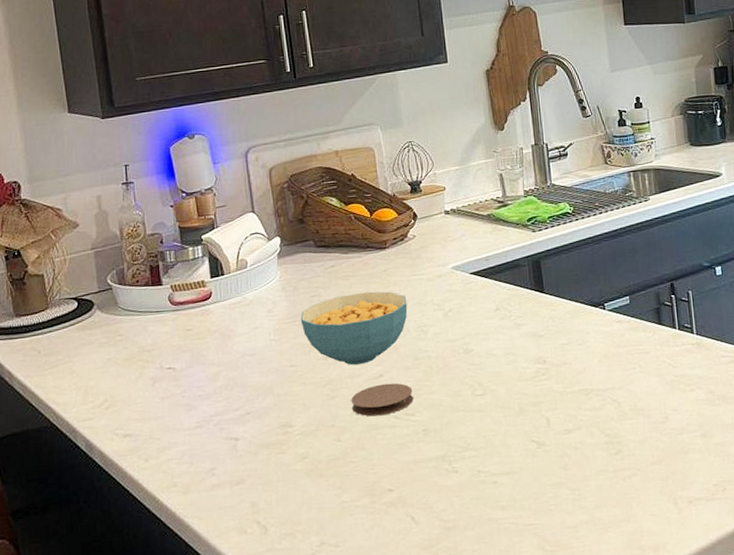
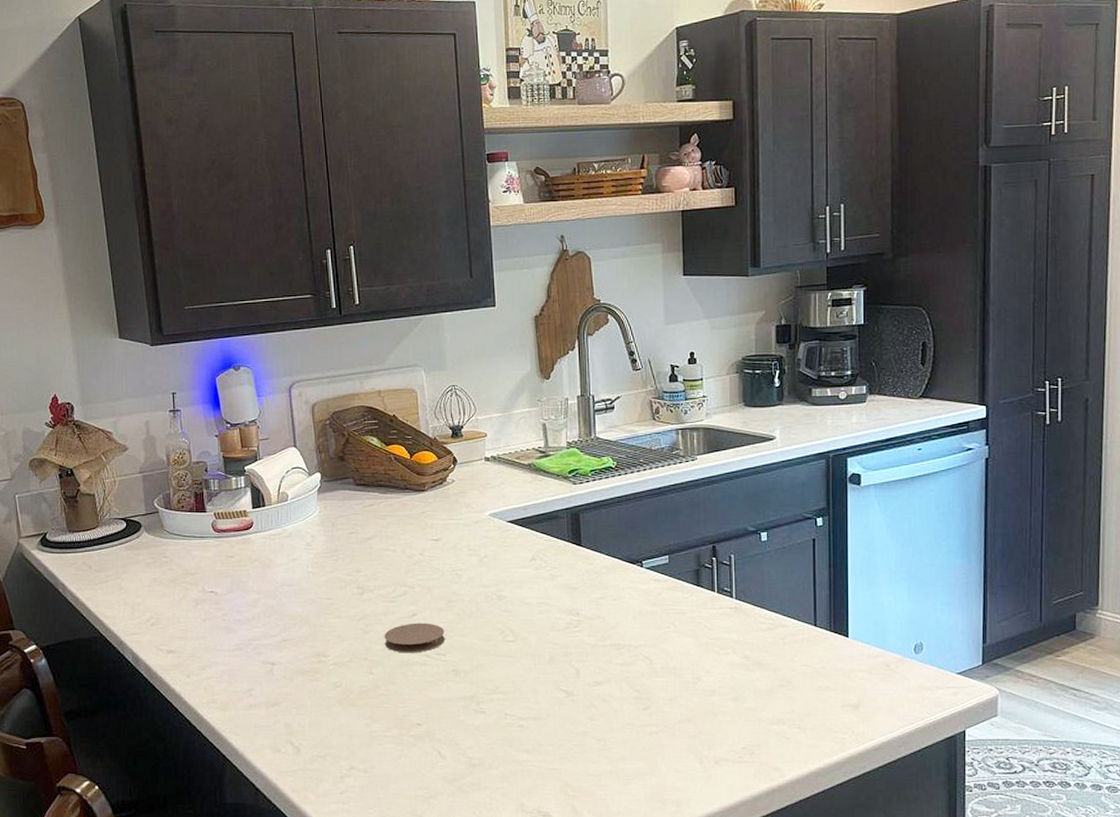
cereal bowl: present [300,291,408,366] -> none [338,532,443,603]

